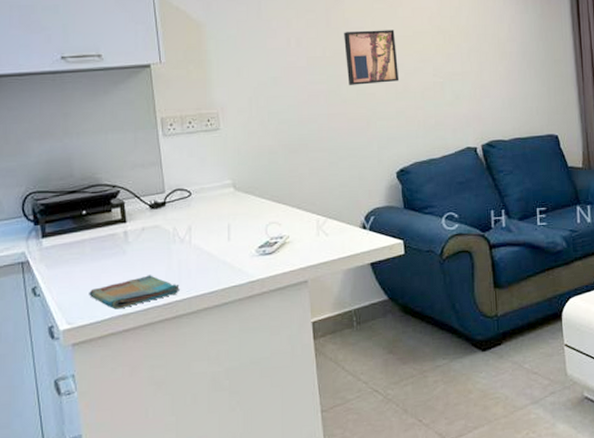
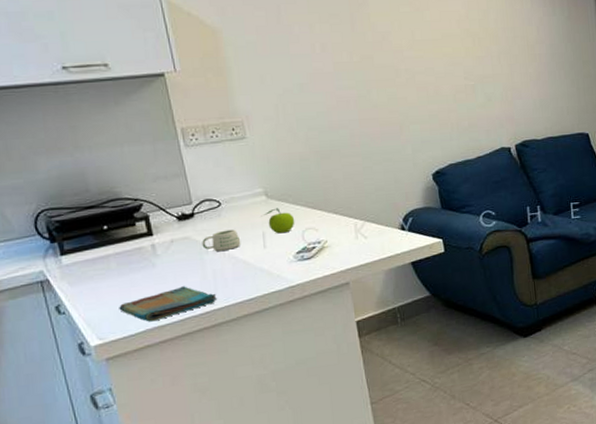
mug: none [171,220,207,241] -> present [202,229,241,251]
fruit: none [228,200,260,227] -> present [261,208,295,234]
wall art: present [344,30,400,85] -> none [371,33,431,90]

